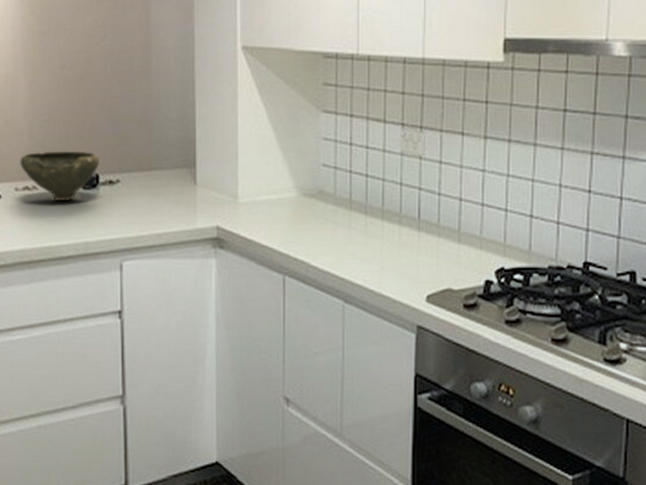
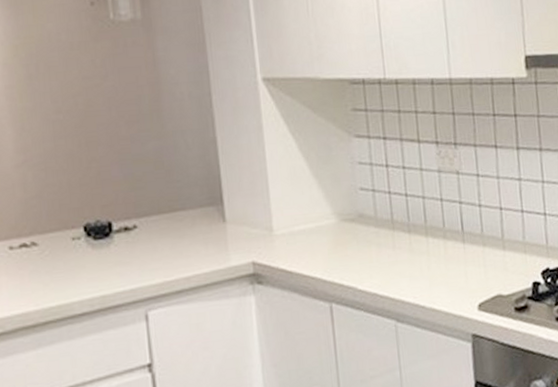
bowl: present [20,151,100,202] -> none [13,199,112,255]

